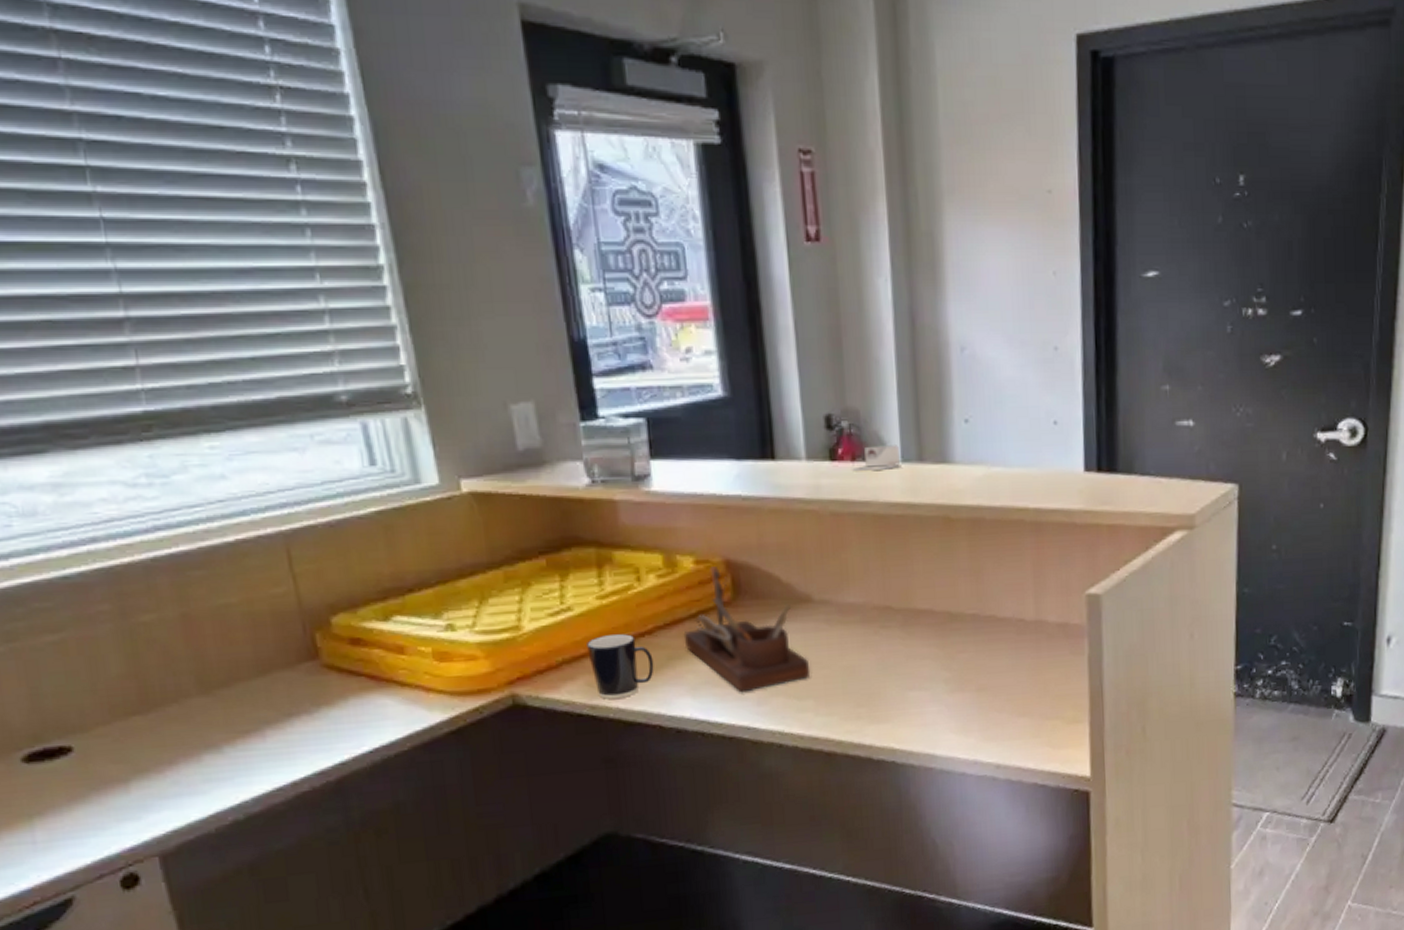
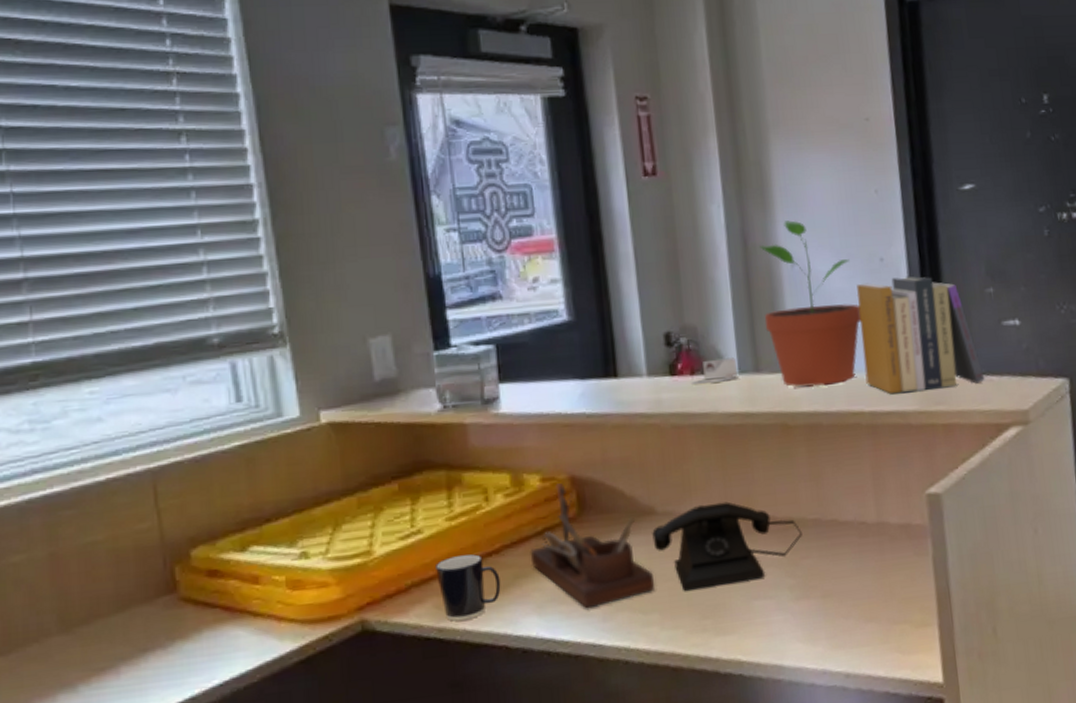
telephone: none [808,593,960,679] -> present [652,501,802,591]
potted plant: none [928,300,1032,480] -> present [760,220,862,388]
books: none [1027,367,1154,492] -> present [856,275,985,394]

